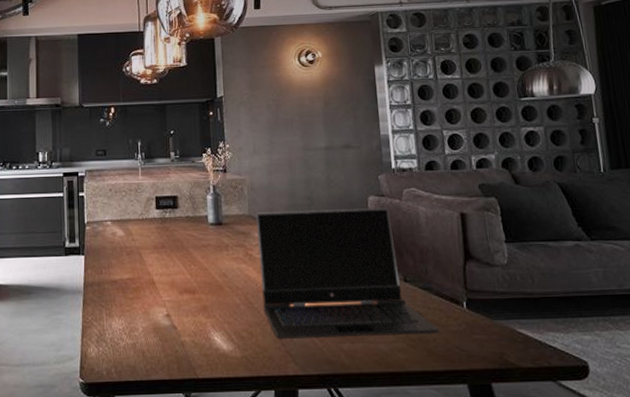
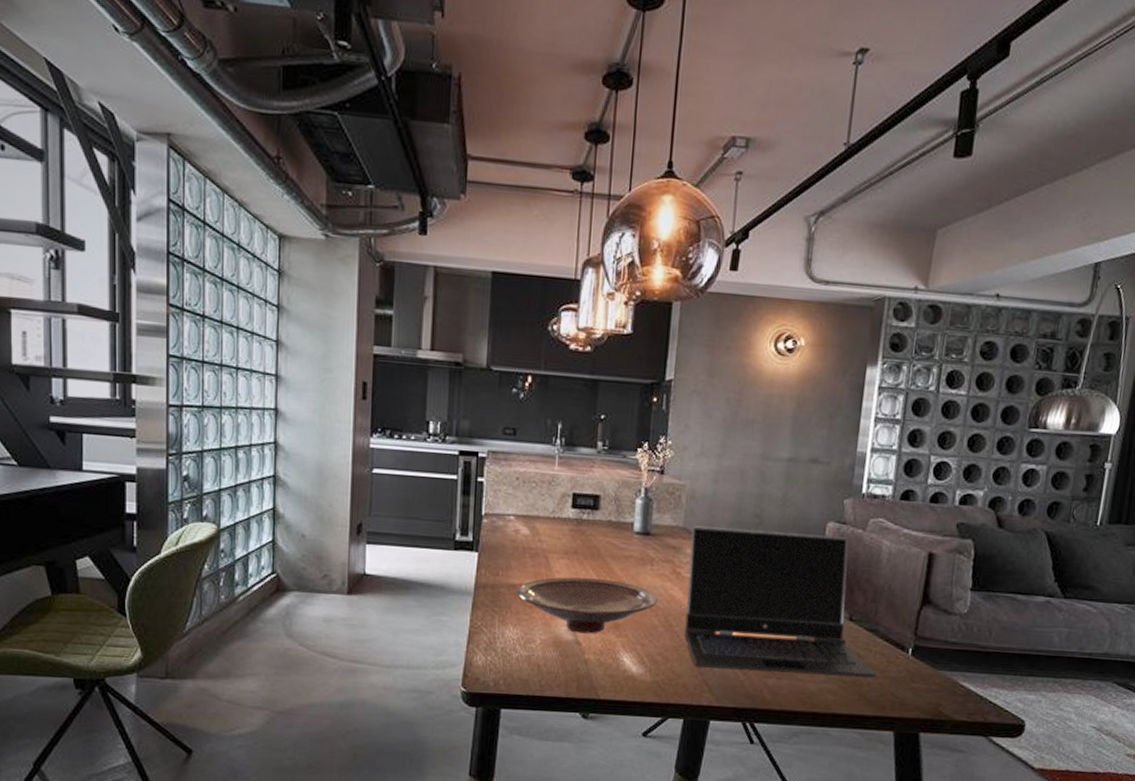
bowl: none [118,267,237,318] -> present [516,577,658,634]

